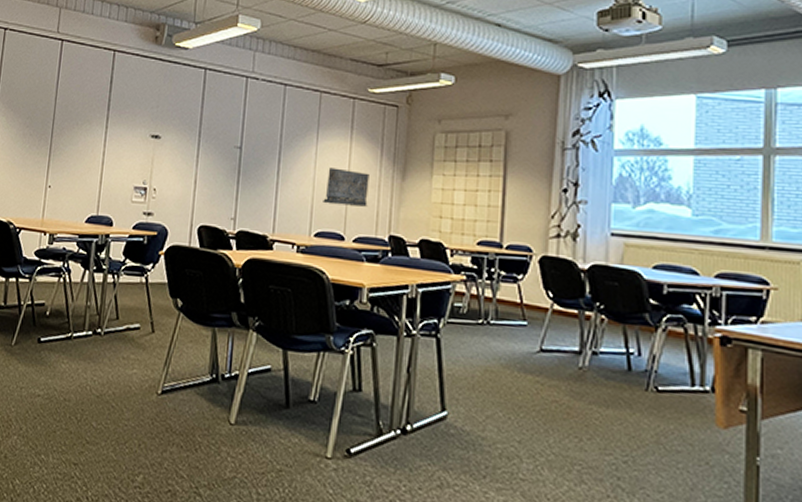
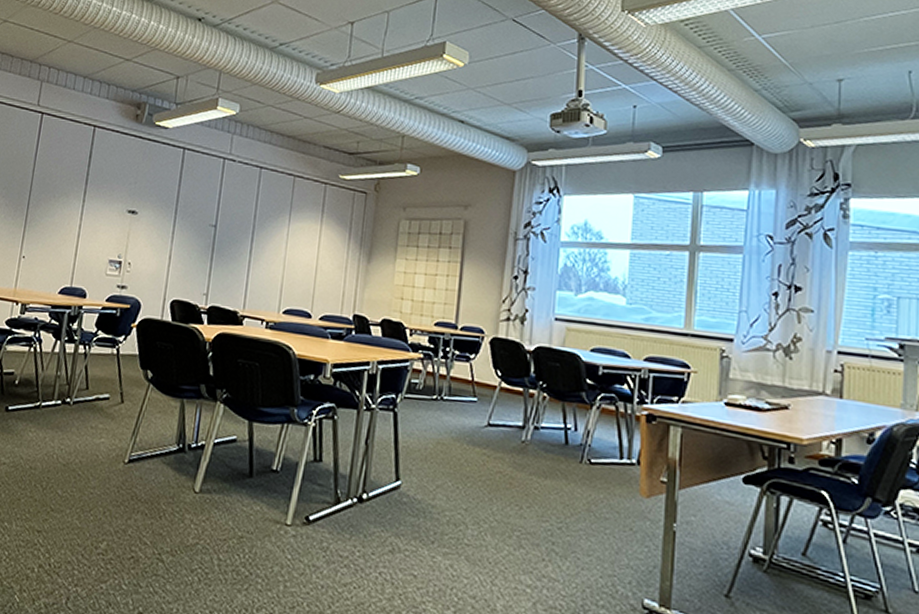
relief panel: present [323,167,369,207] -> none [292,248,337,287]

